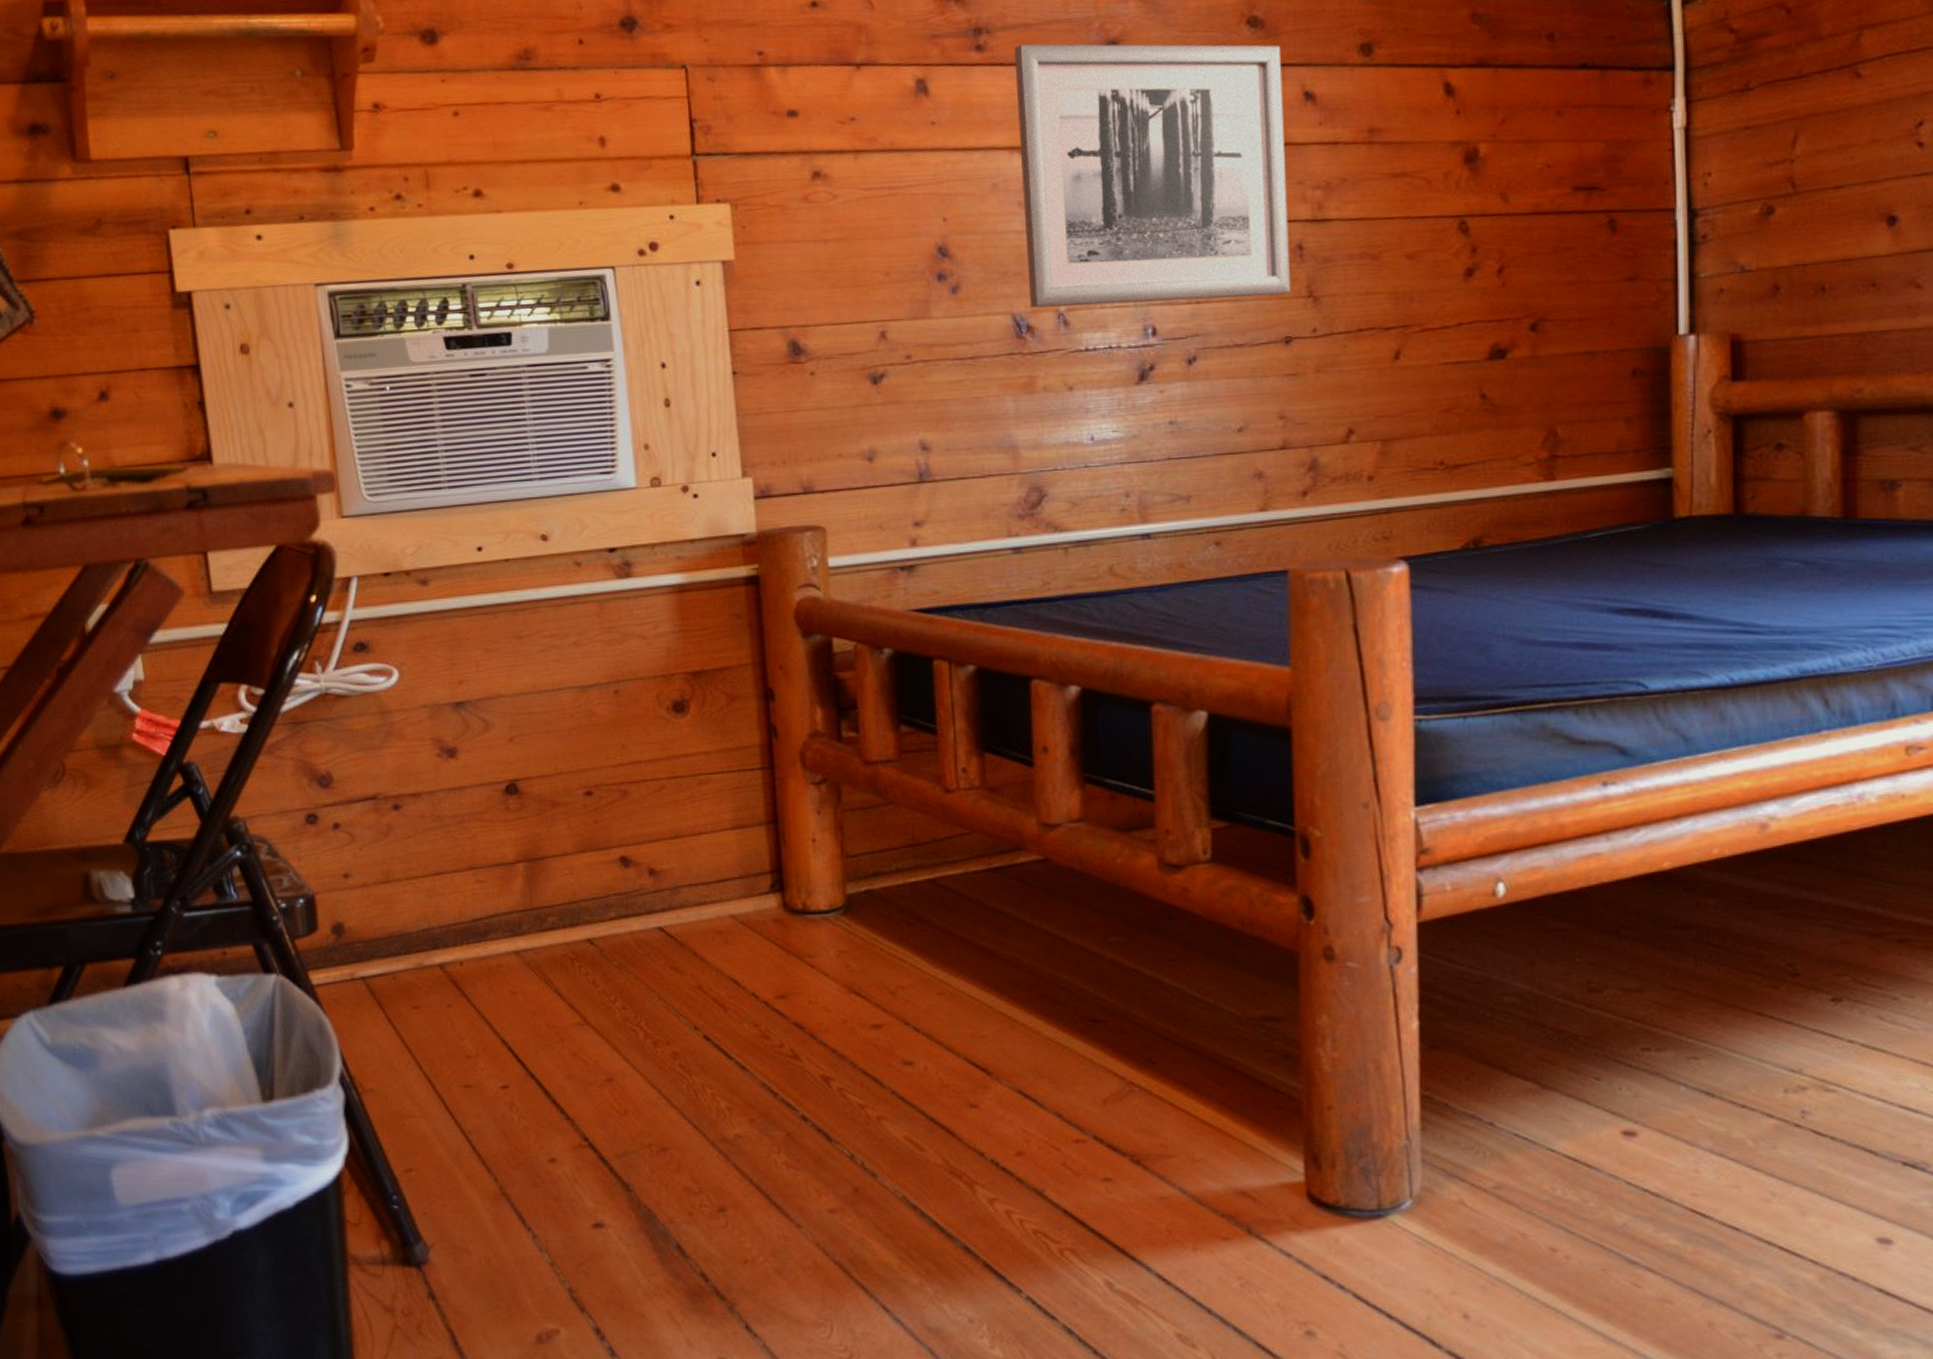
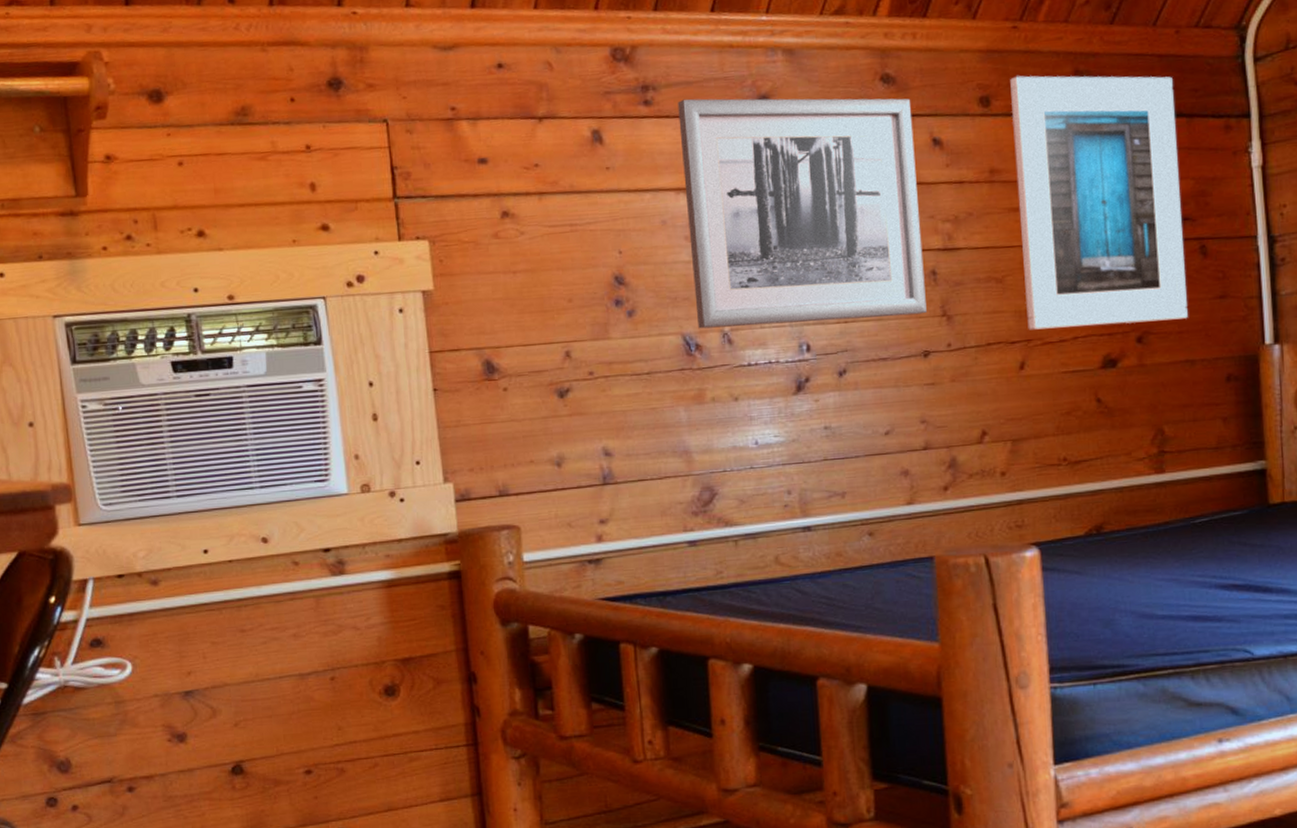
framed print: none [1396,19,1591,315] -> present [1010,75,1188,330]

